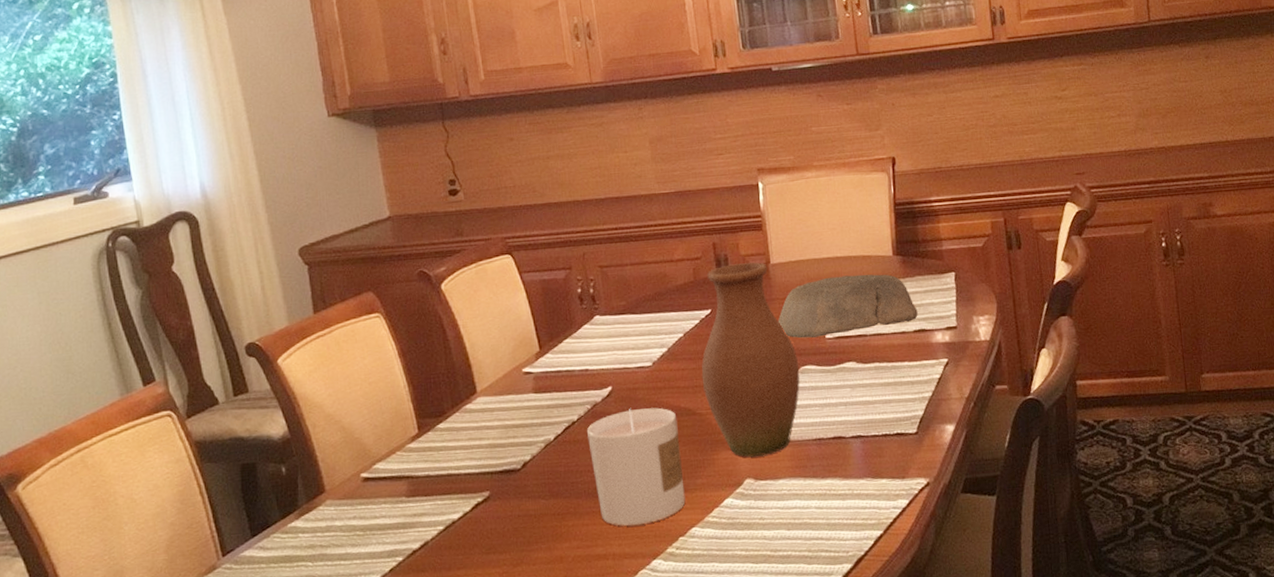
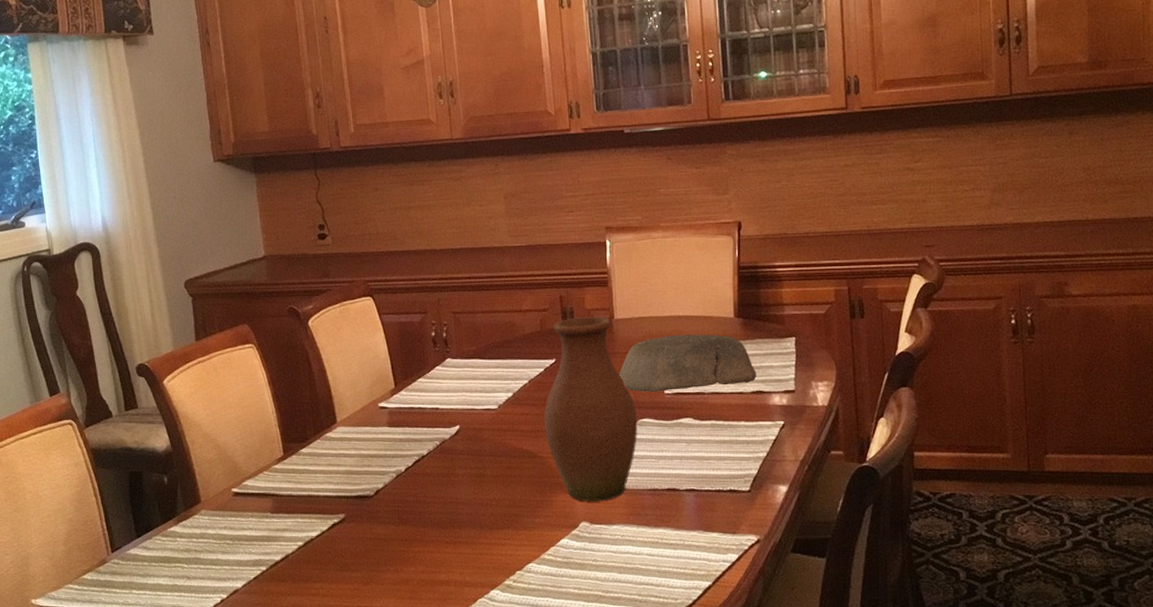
candle: present [586,407,686,526] -> none [434,448,524,556]

